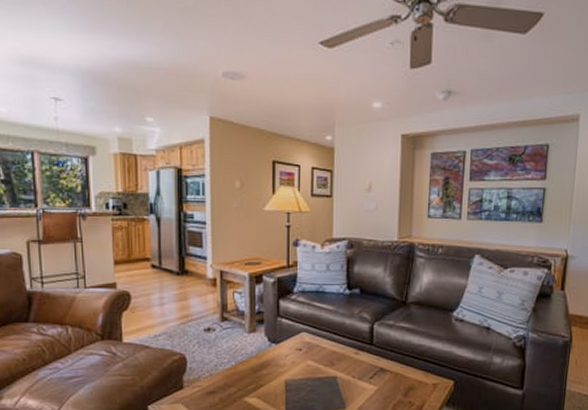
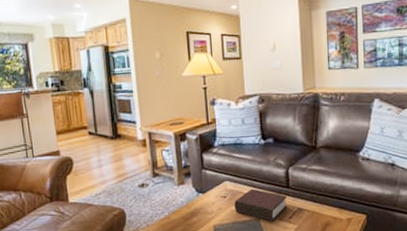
bible: none [309,343,369,381] -> present [234,189,287,222]

